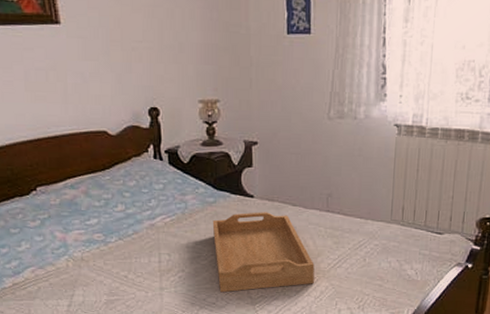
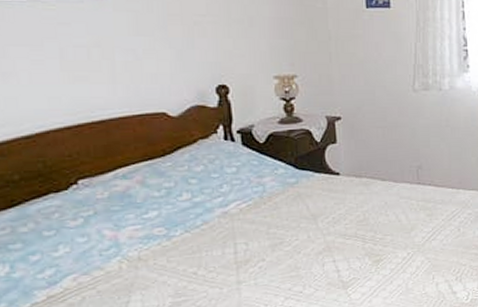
serving tray: present [212,212,315,293] -> none [295,189,409,280]

